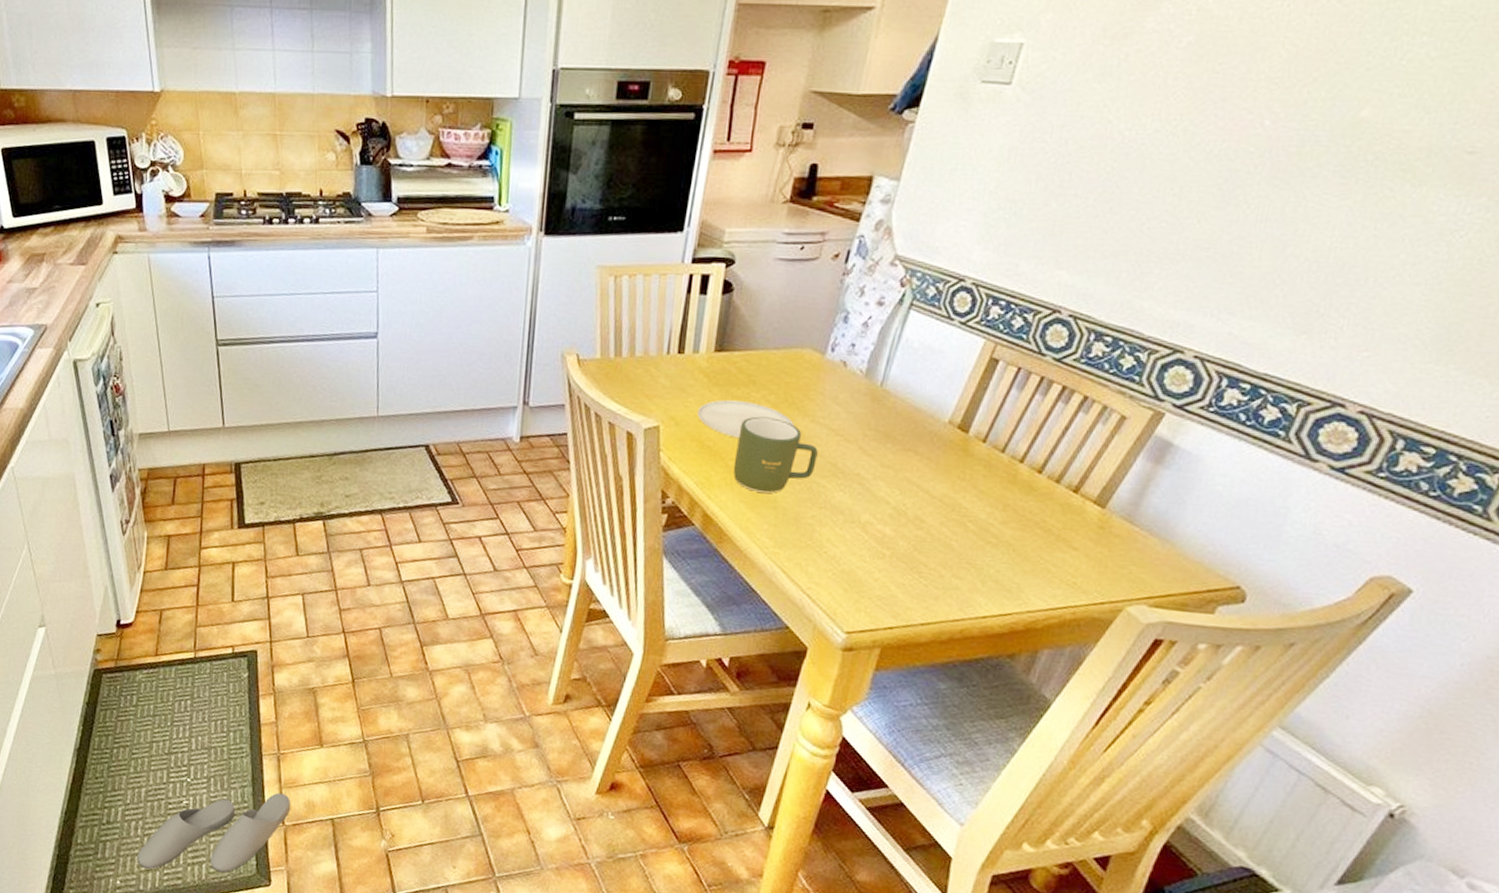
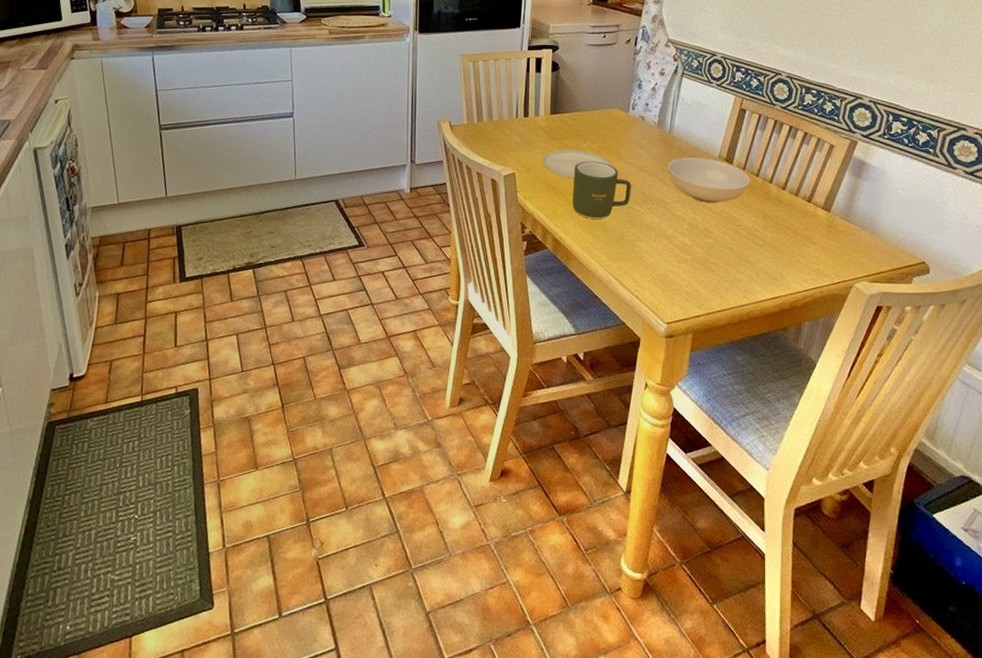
slippers: present [137,793,290,873] -> none [87,517,230,610]
bowl: none [872,420,992,484] -> present [668,157,750,203]

